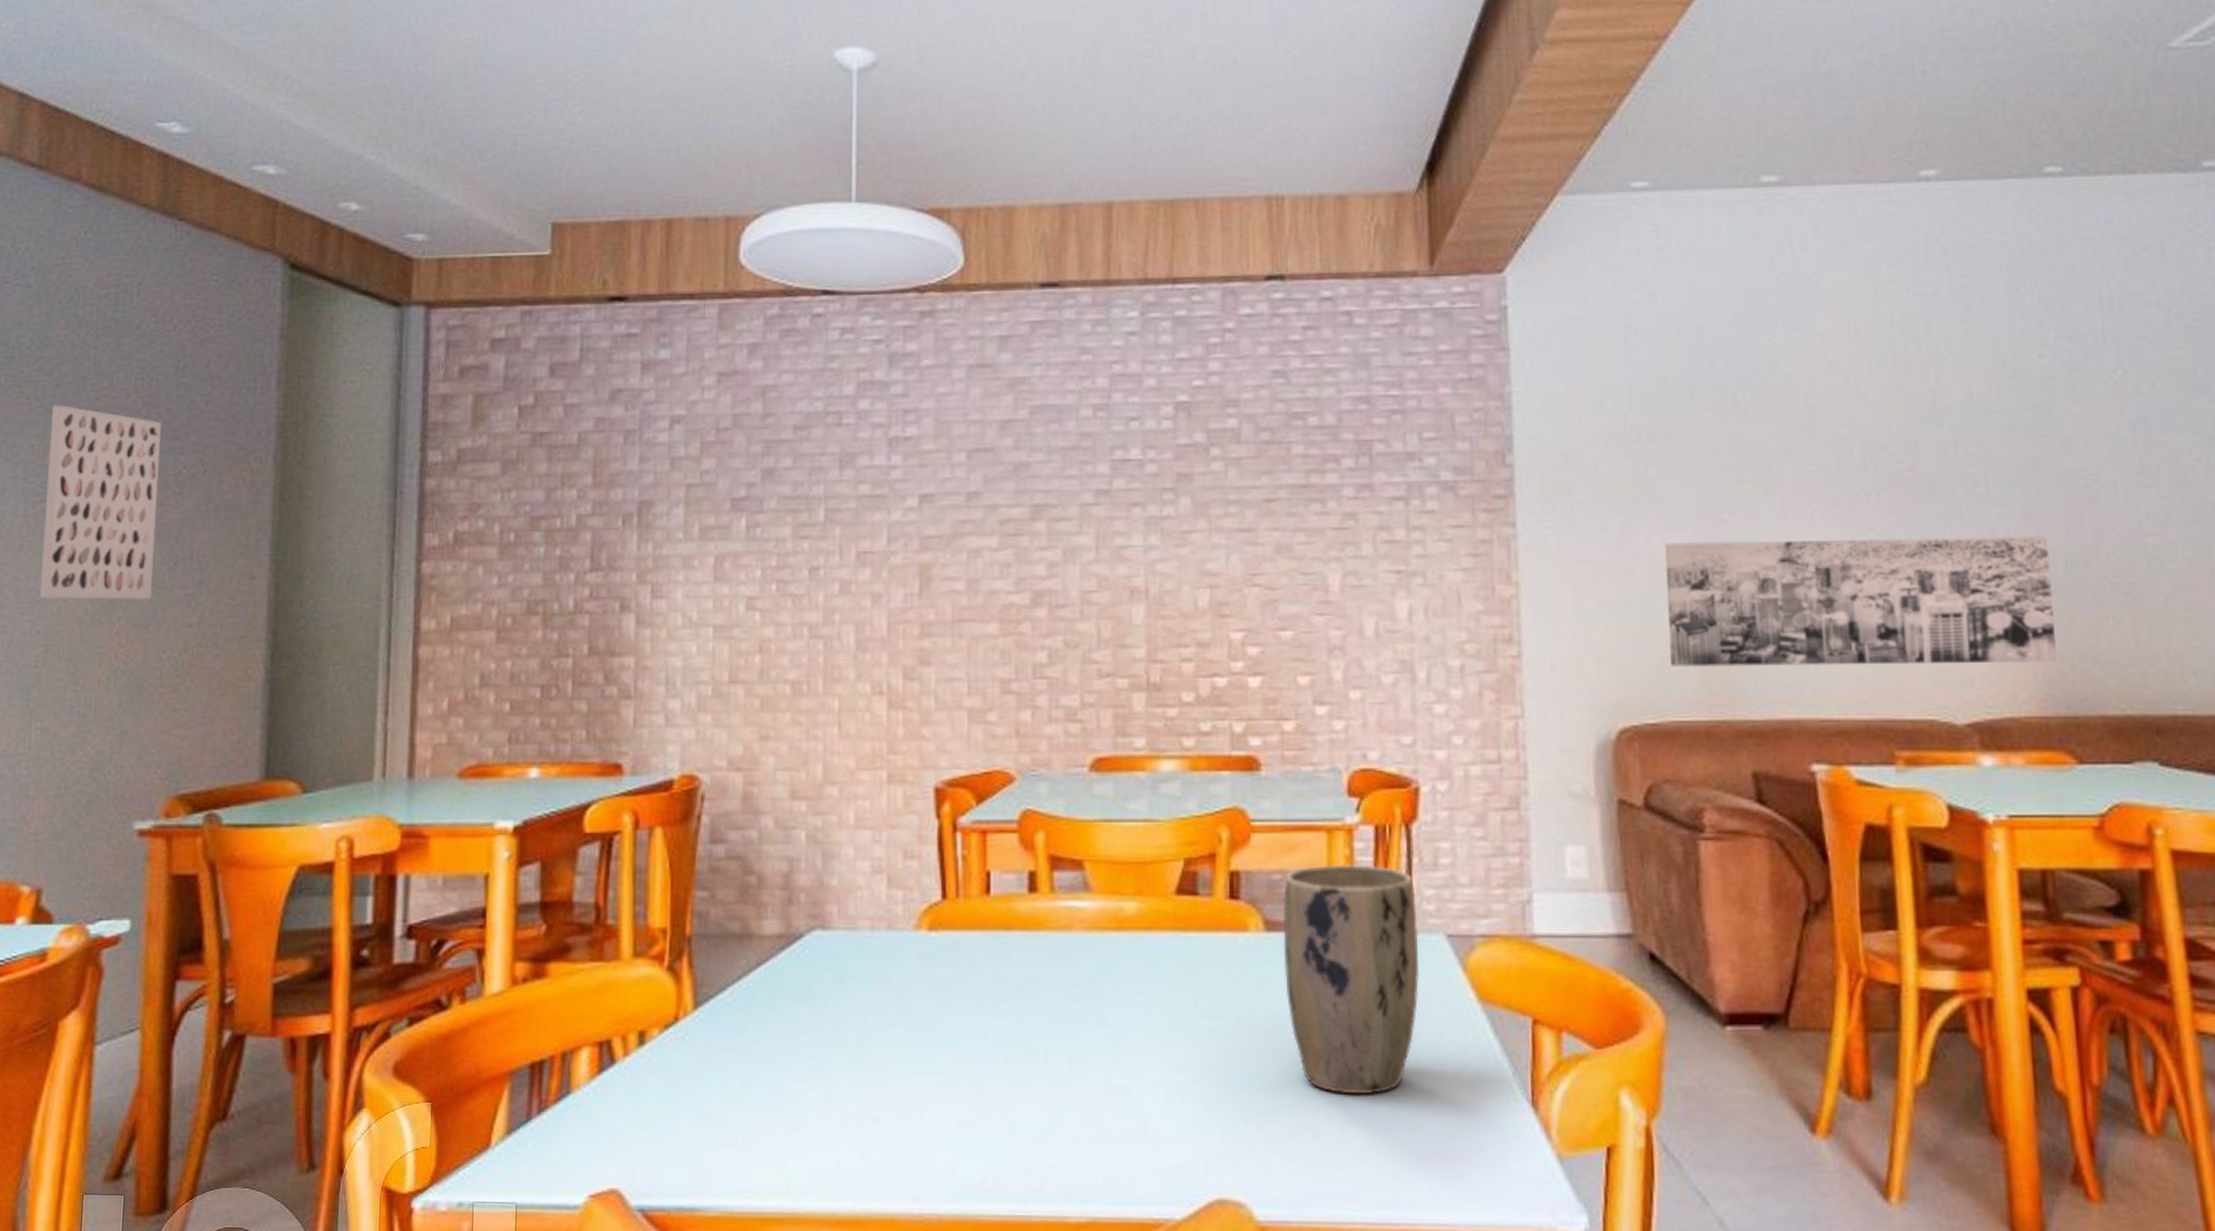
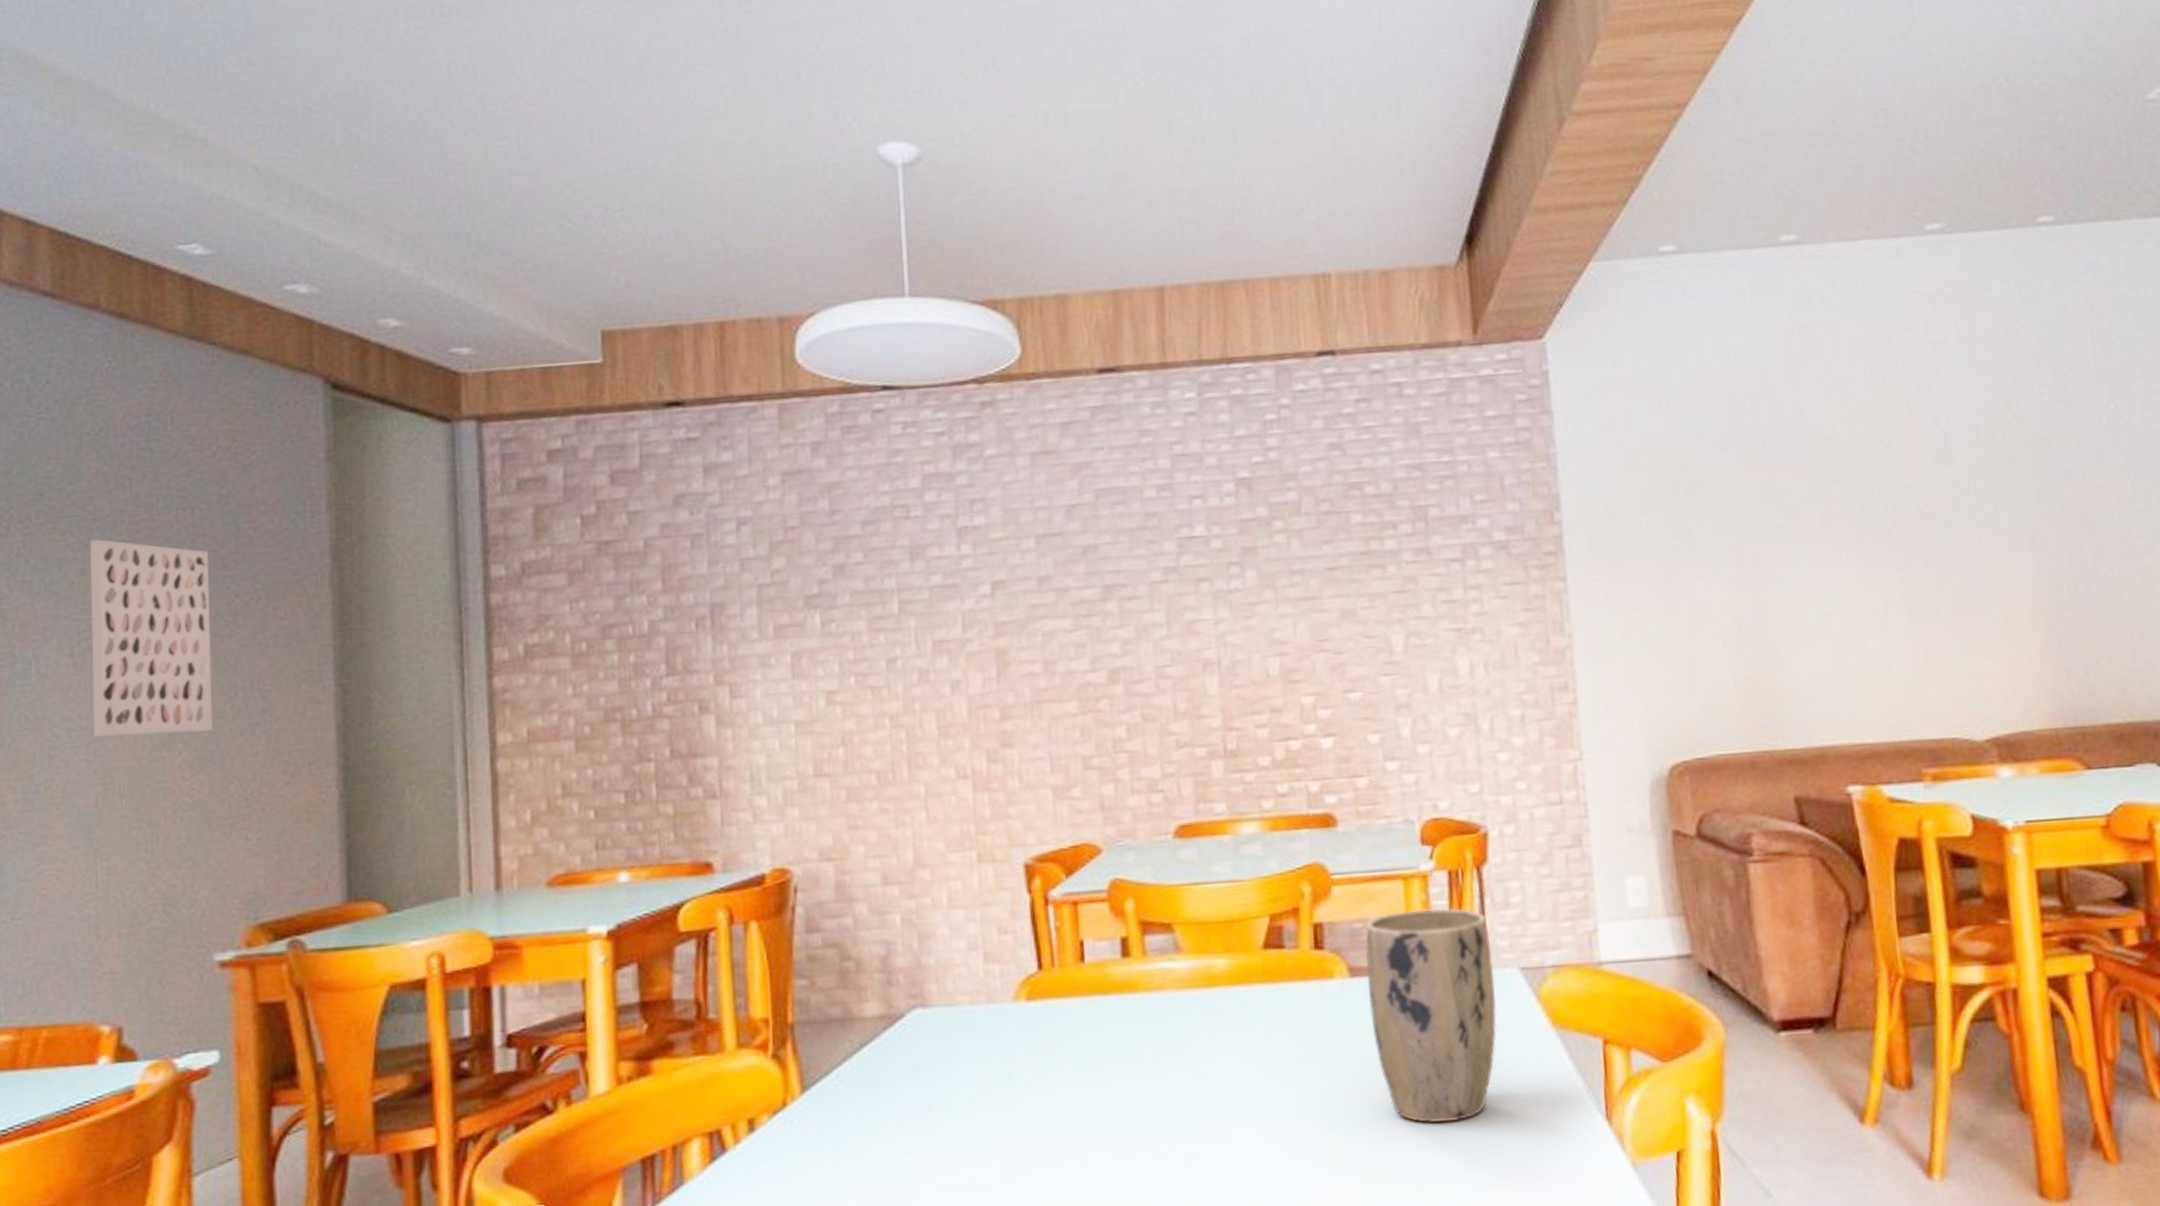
wall art: present [1664,536,2057,668] -> none [1705,562,2064,705]

